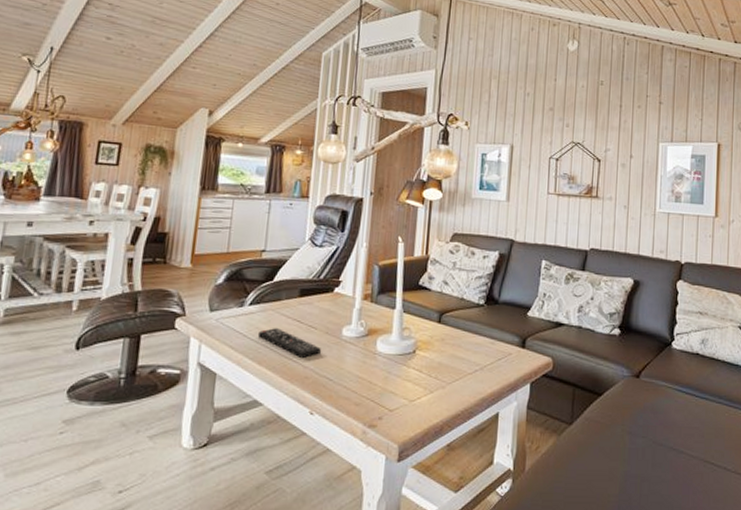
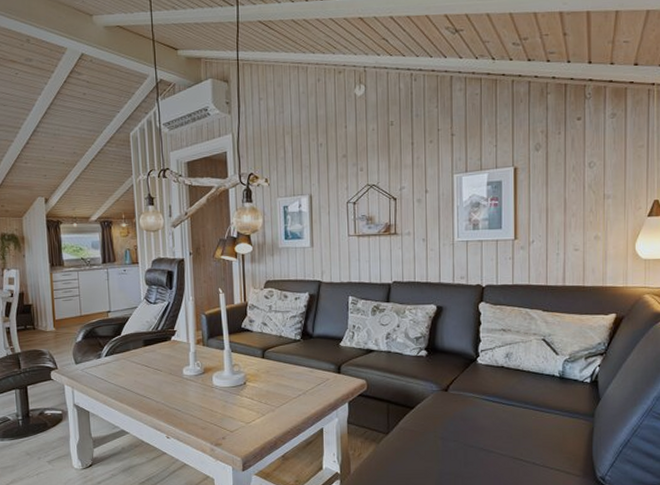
remote control: present [257,327,321,359] -> none [115,372,168,396]

